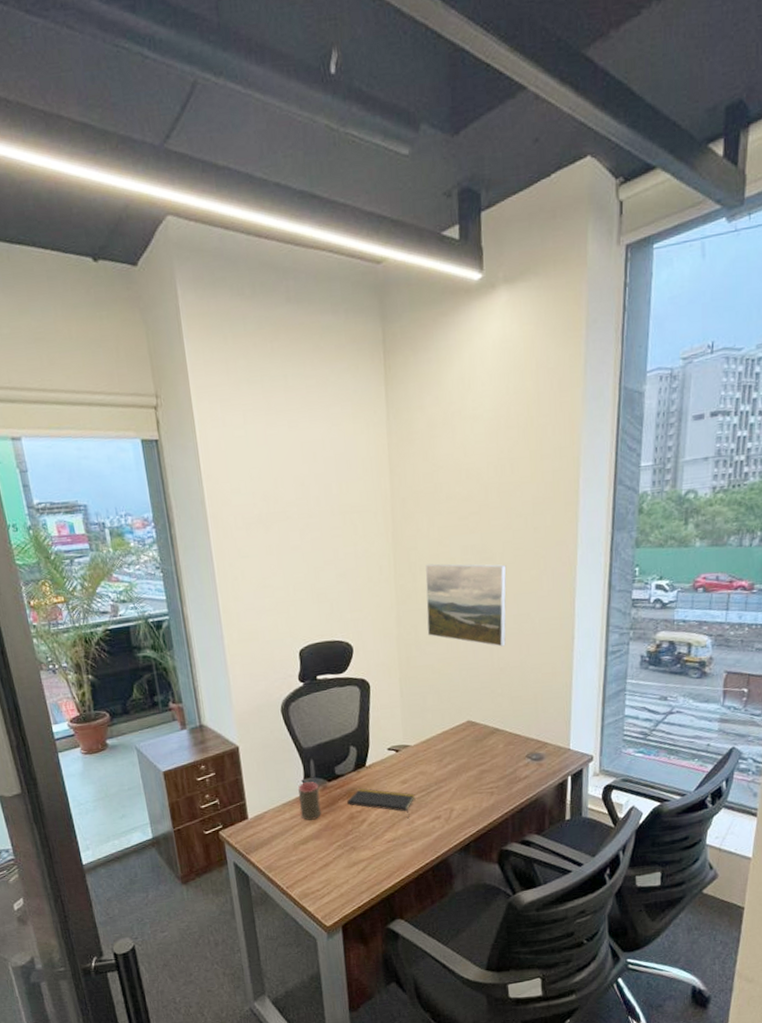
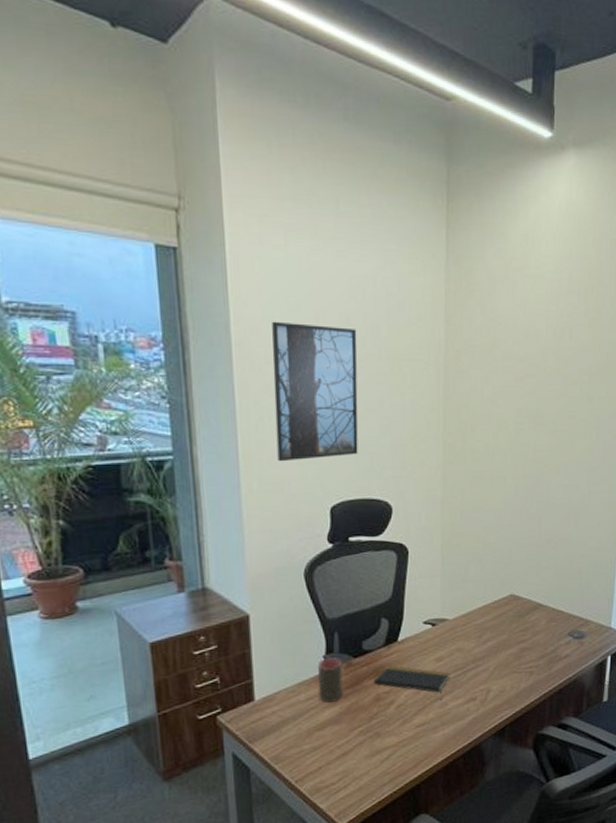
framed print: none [238,490,320,614] -> present [272,321,358,462]
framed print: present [425,563,507,647] -> none [474,424,559,518]

